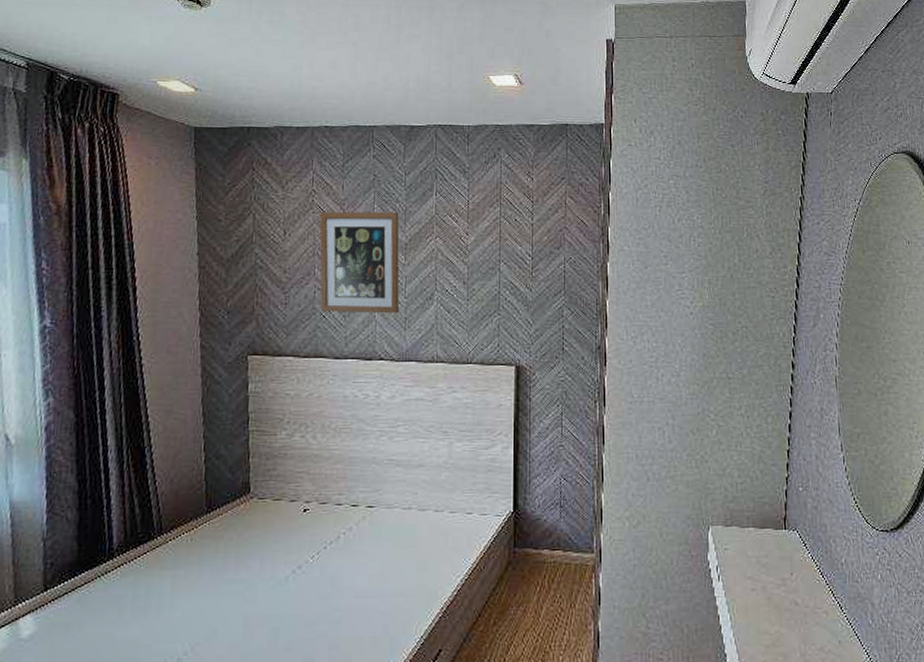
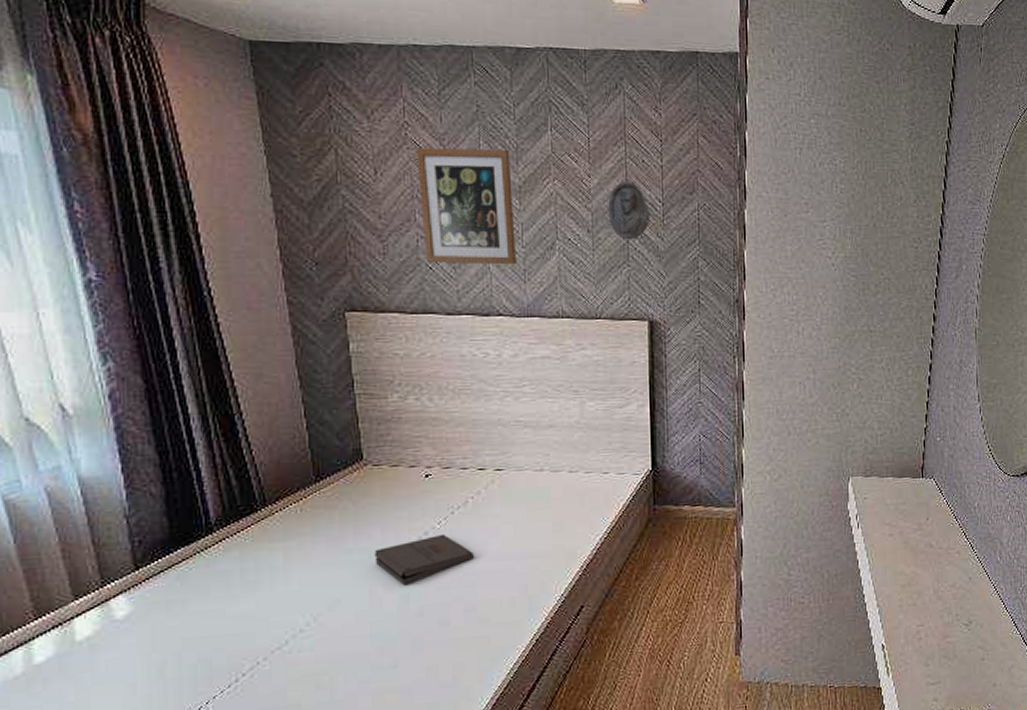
pizza box: none [251,568,341,619] -> present [374,533,474,586]
portrait medallion: none [483,238,519,291] -> present [608,182,649,240]

